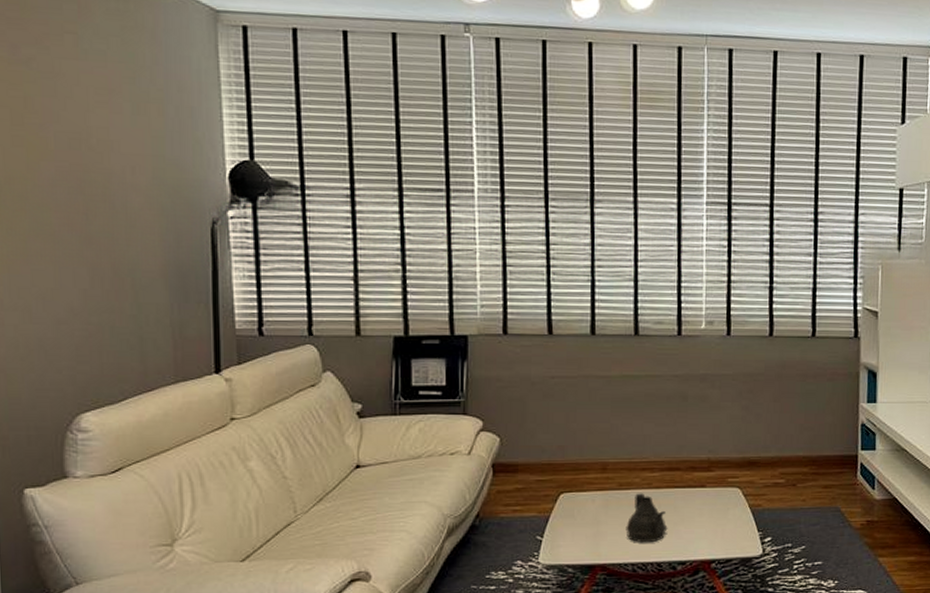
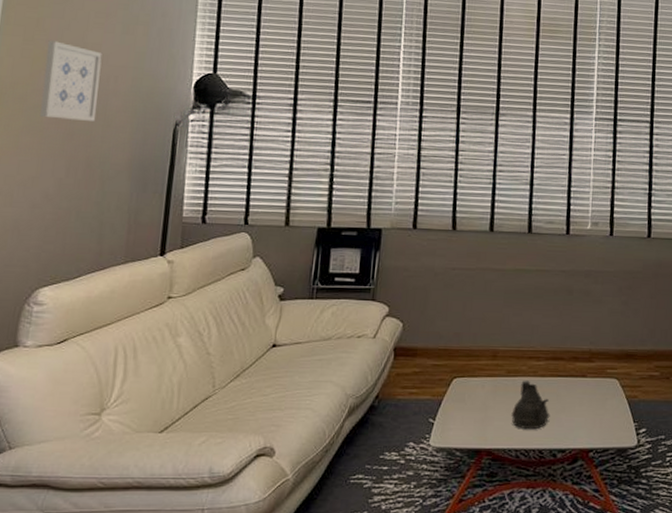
wall art: none [42,125,116,221] -> present [40,40,103,121]

